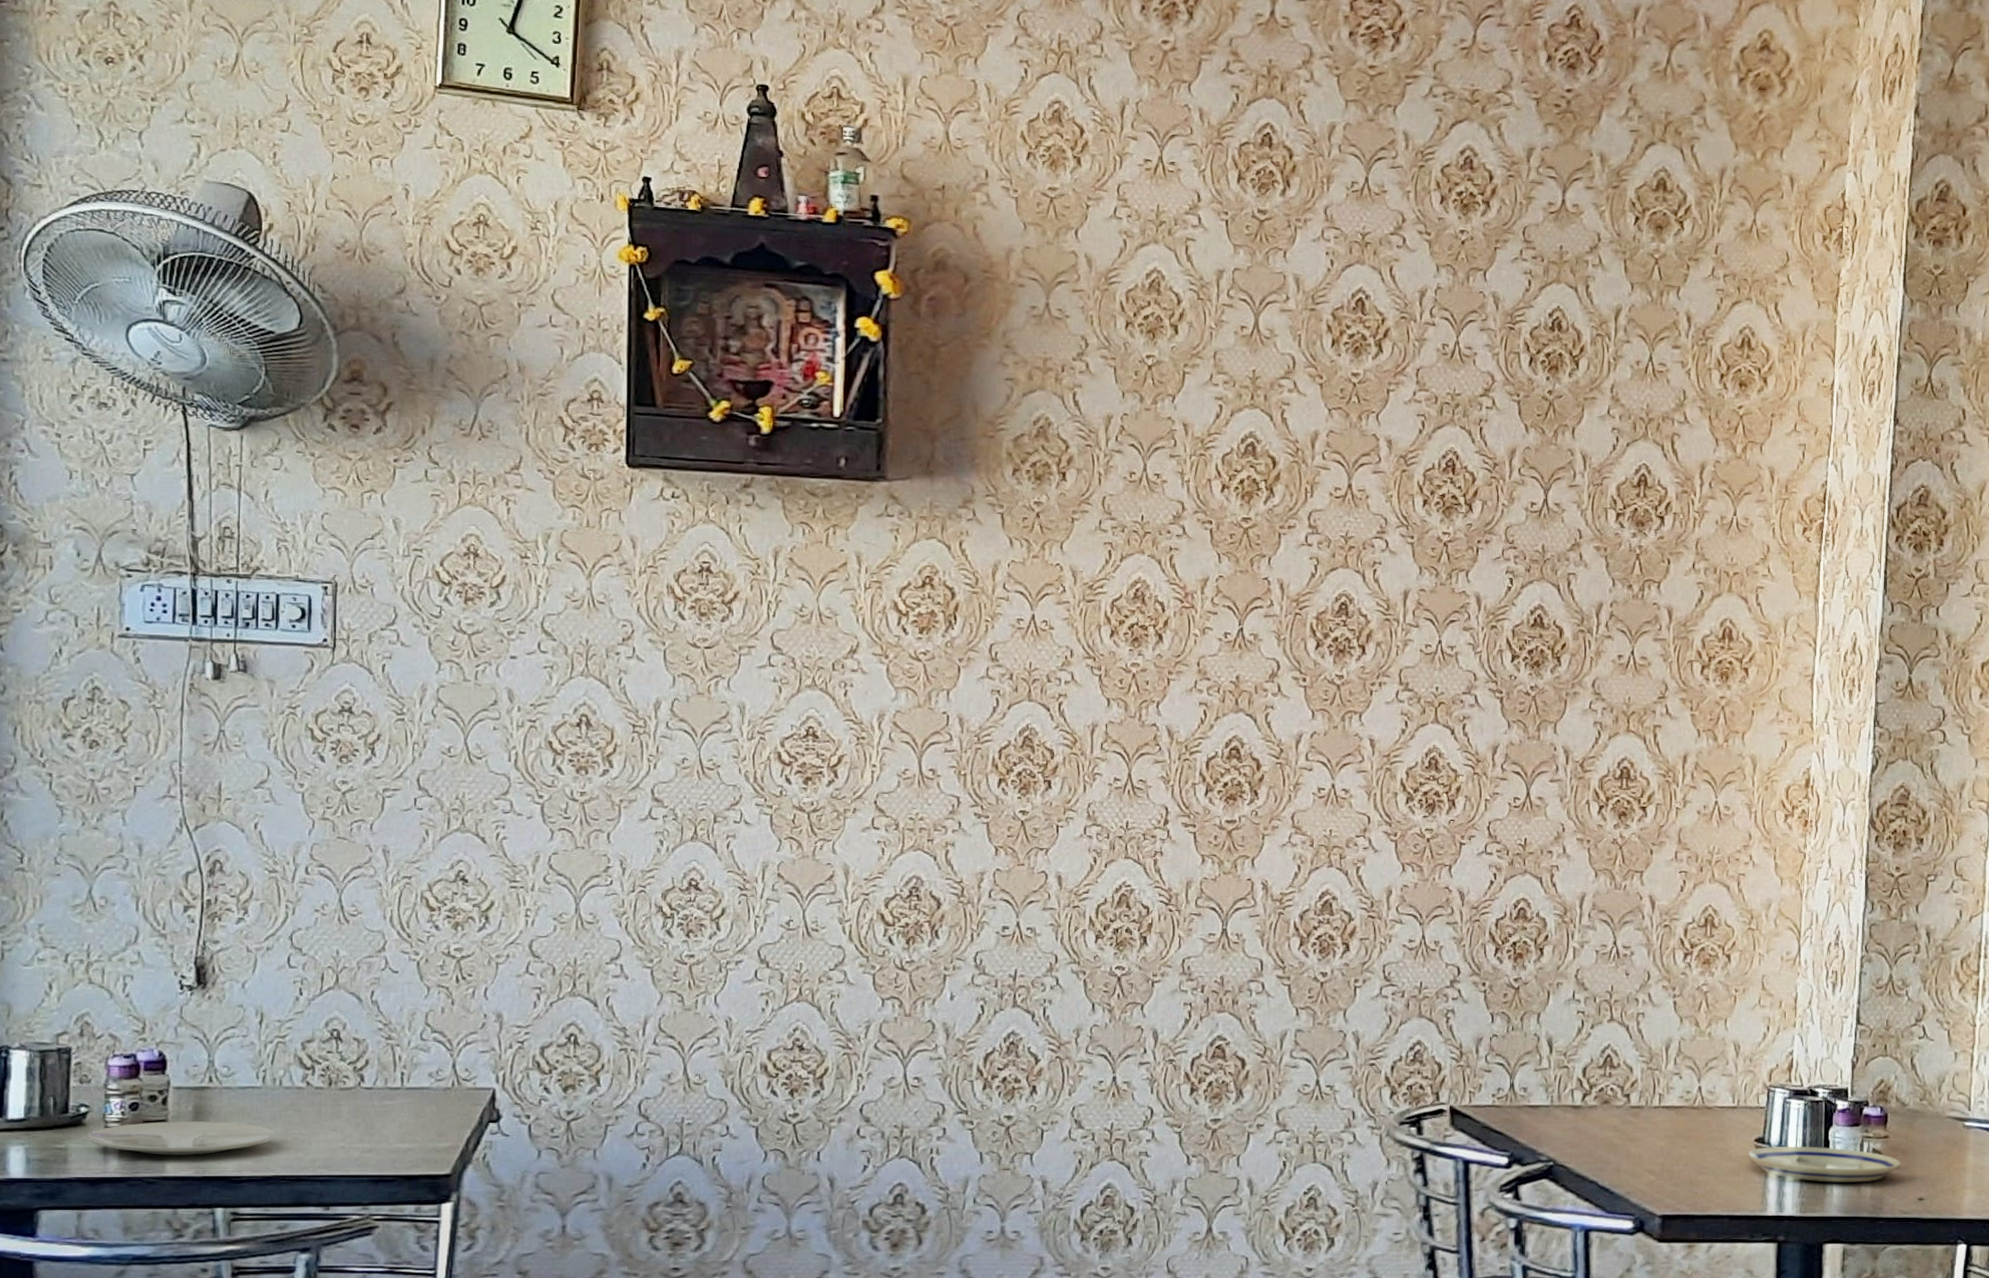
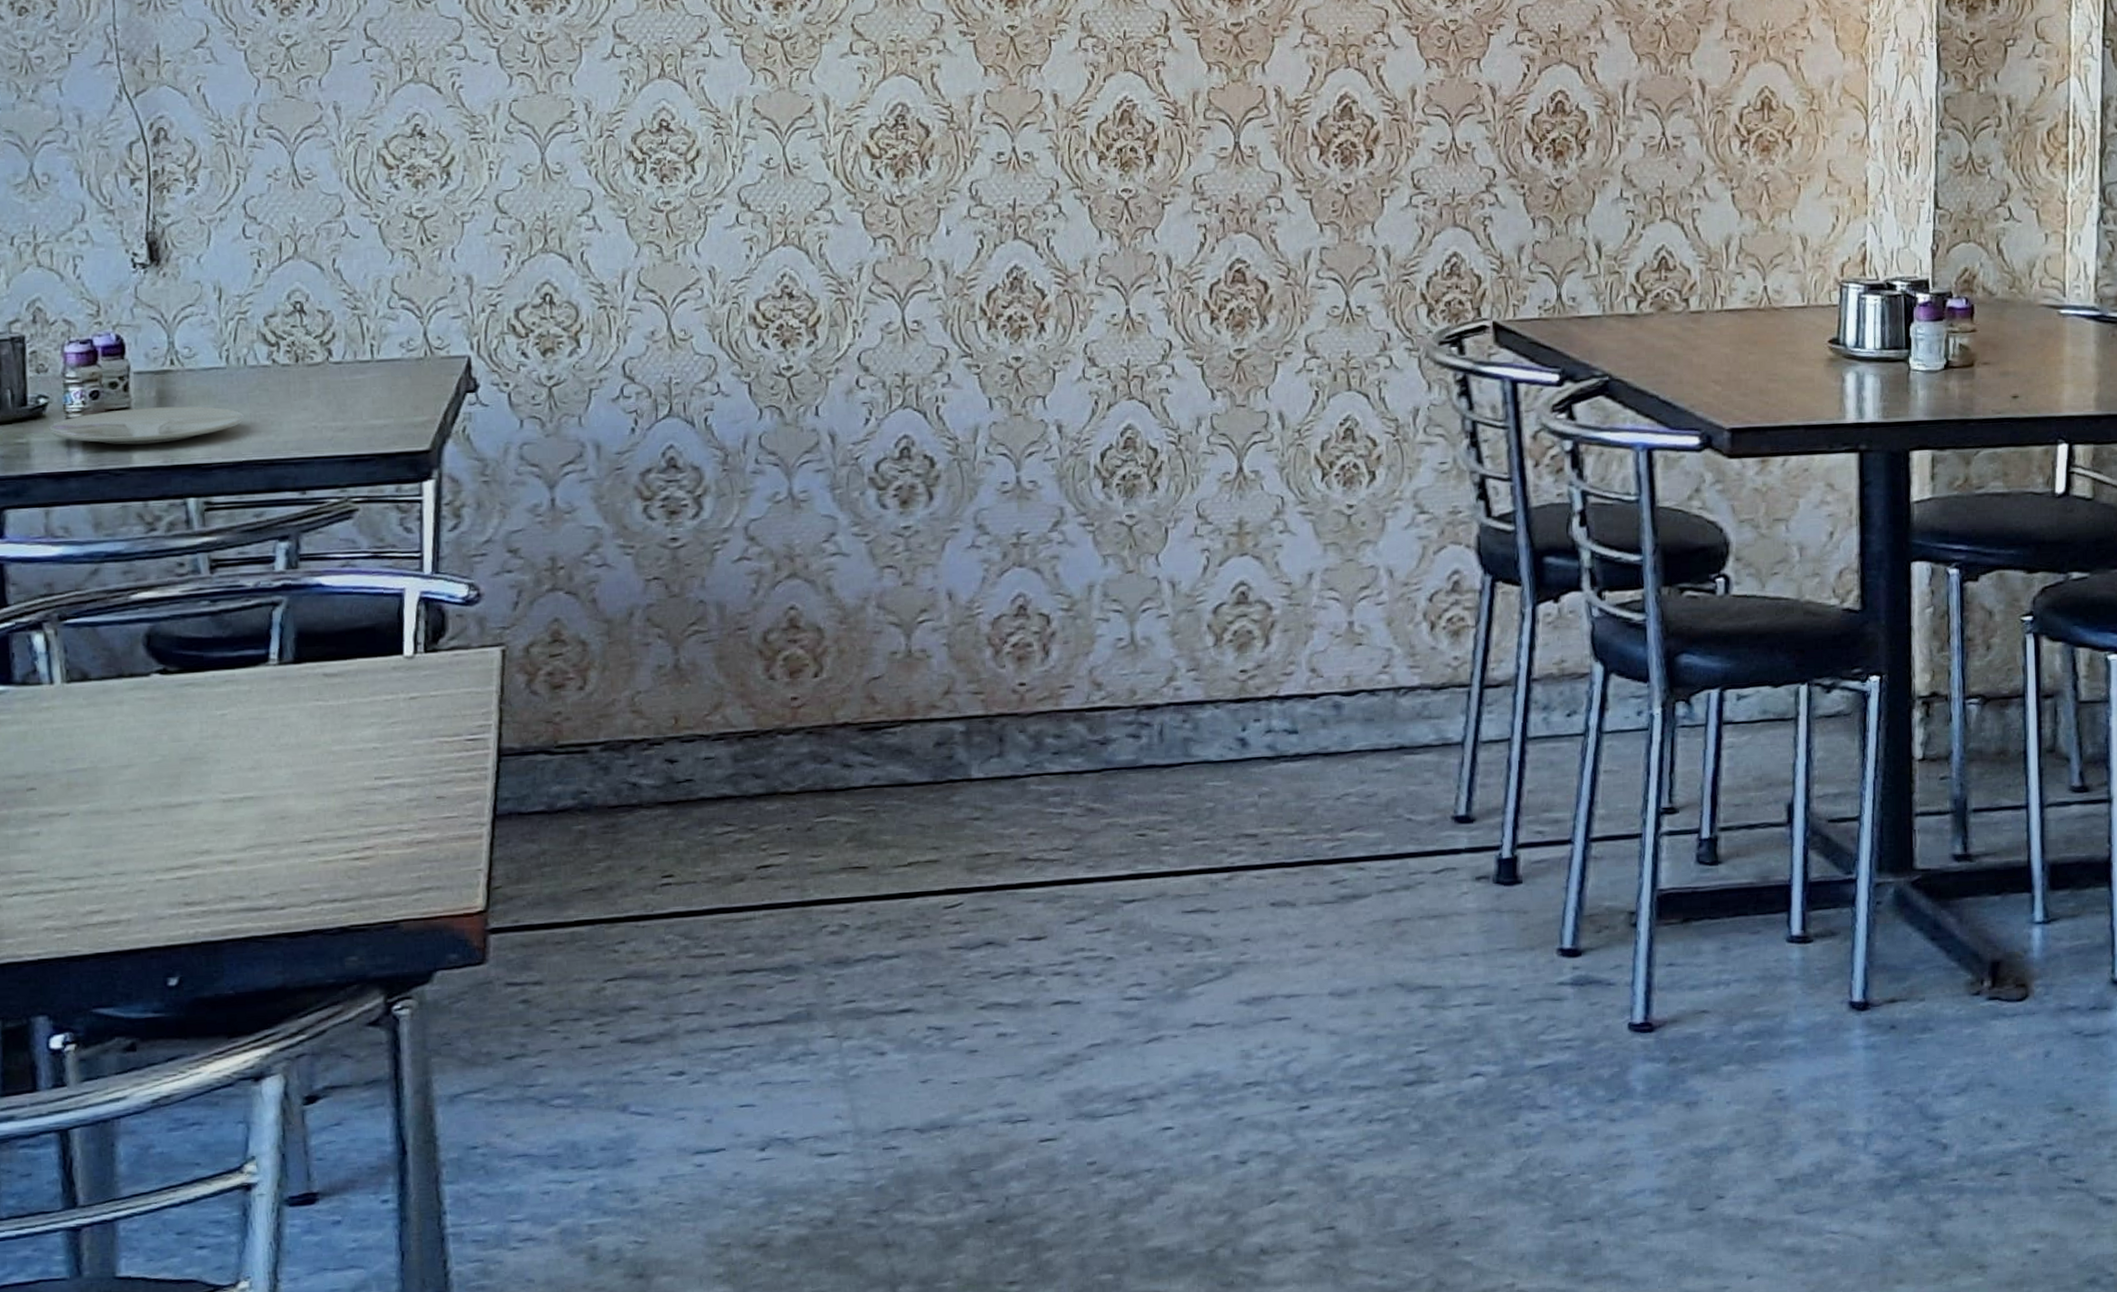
plate: present [1748,1146,1901,1182] -> none [1822,345,1991,384]

